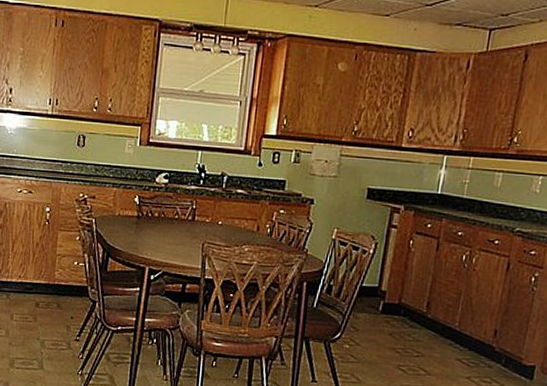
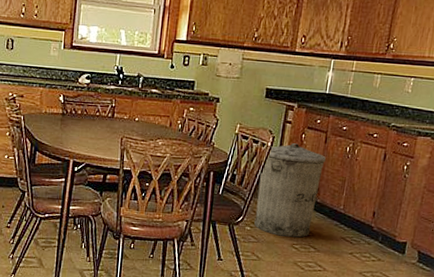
trash can: none [354,250,439,358] -> present [254,143,327,238]

